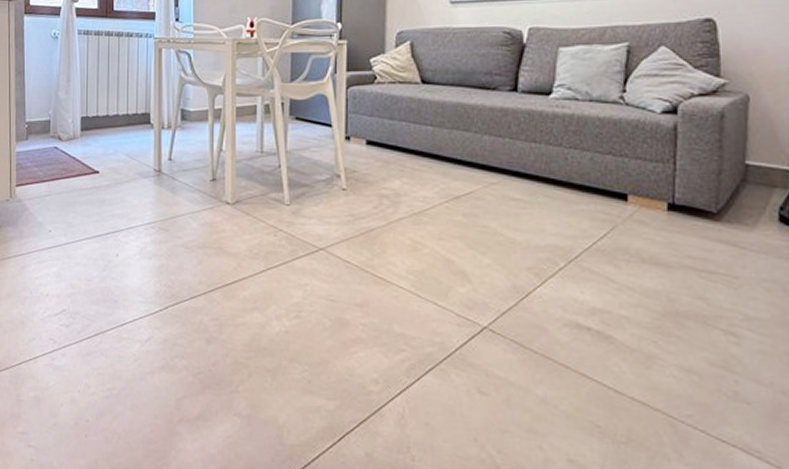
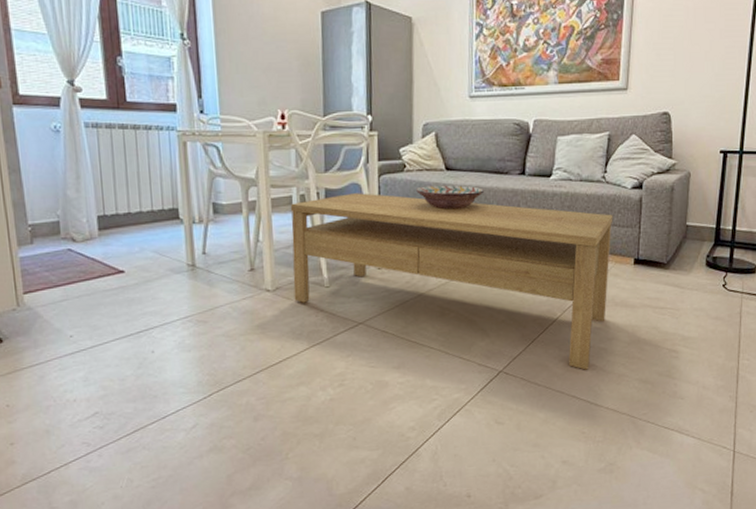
coffee table: none [253,105,636,342] -> present [290,193,613,370]
decorative bowl: none [386,100,468,128] -> present [415,184,485,210]

